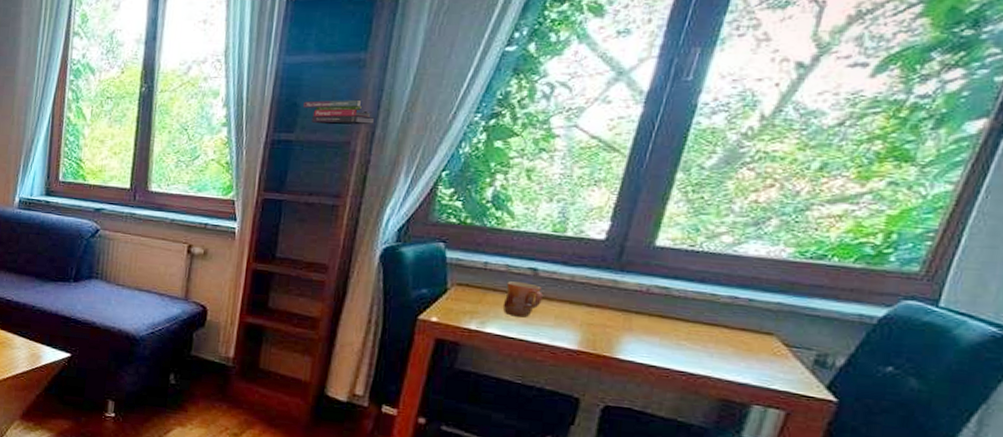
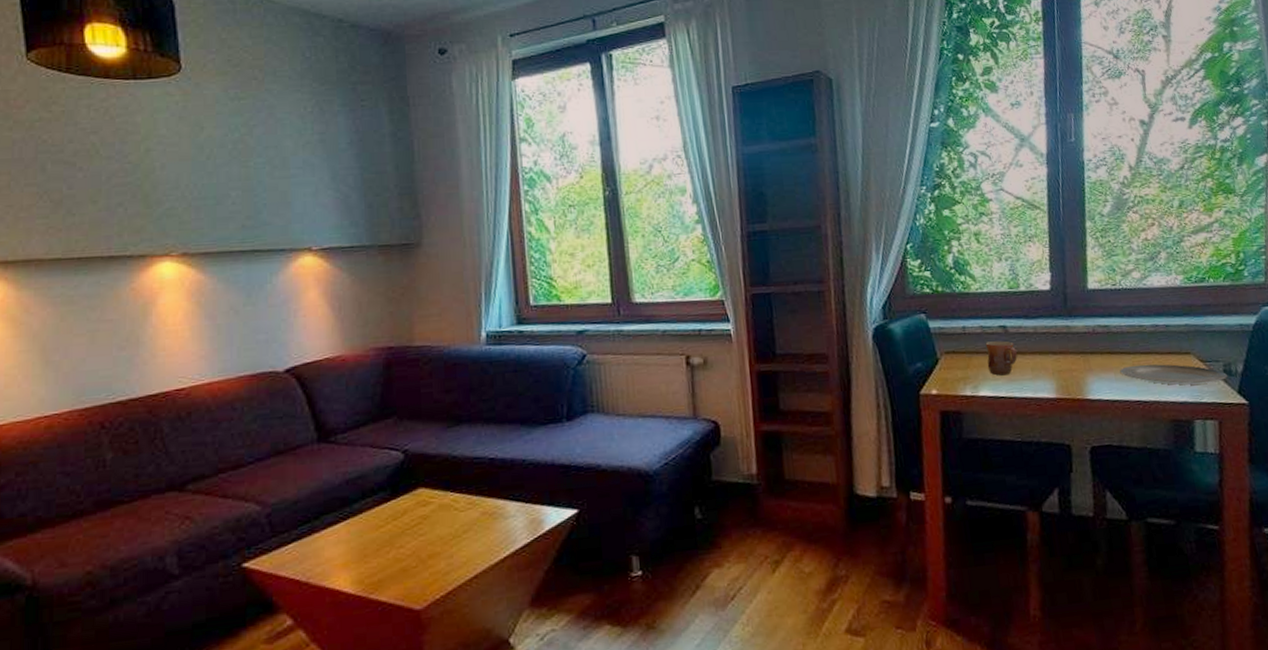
books: present [303,99,375,126] -> none [769,183,837,212]
plate: none [668,334,819,372] -> present [1119,364,1228,385]

